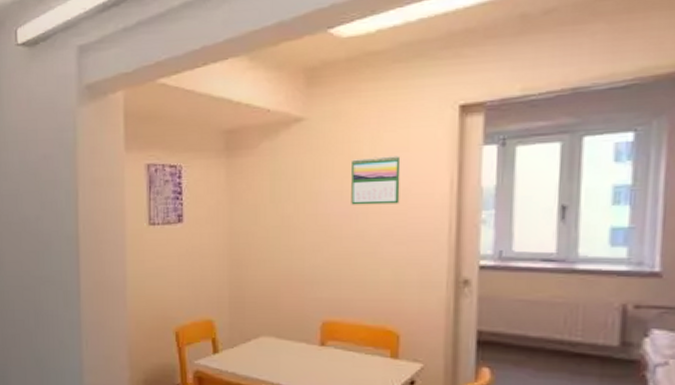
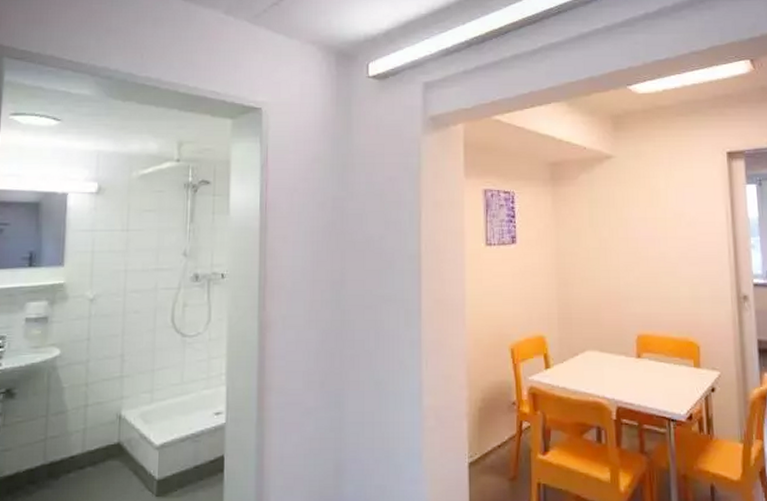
calendar: present [351,156,401,205] -> none [652,190,690,231]

